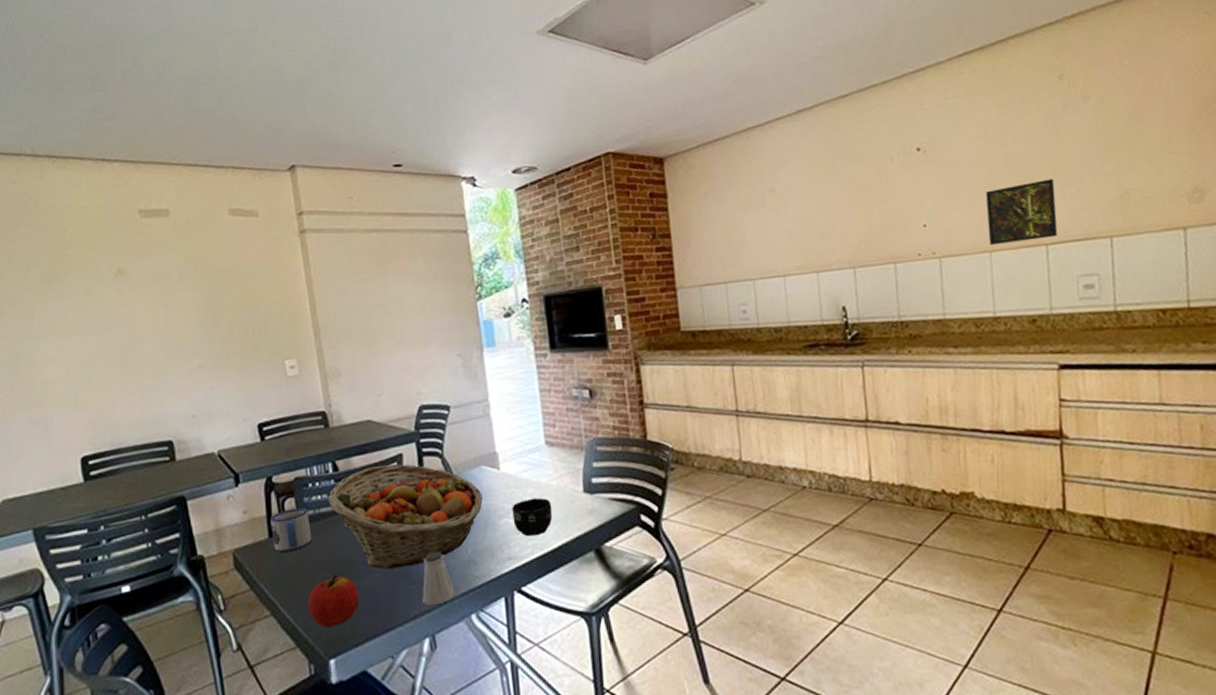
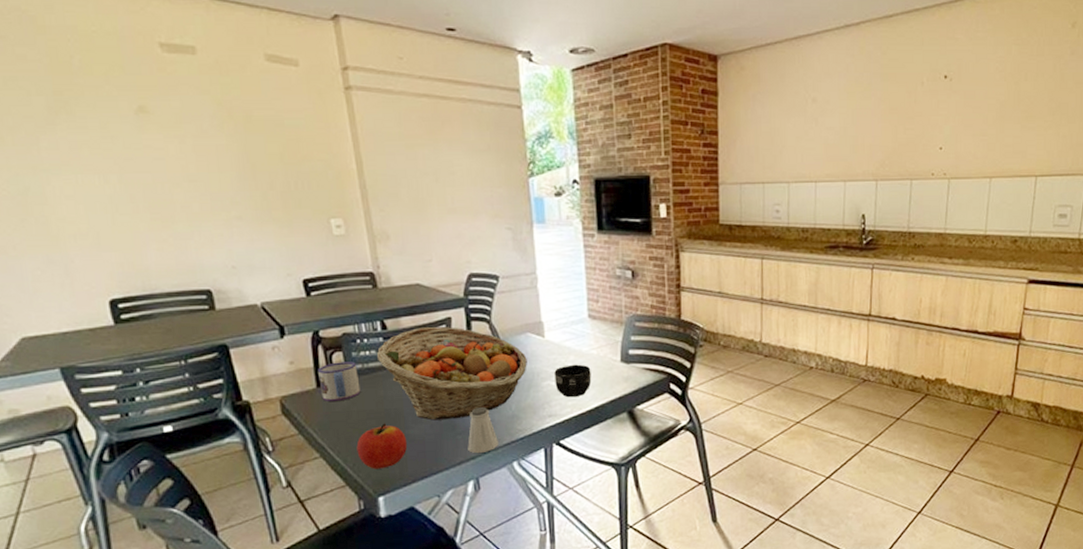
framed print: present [985,179,1058,246] -> none [991,118,1052,173]

